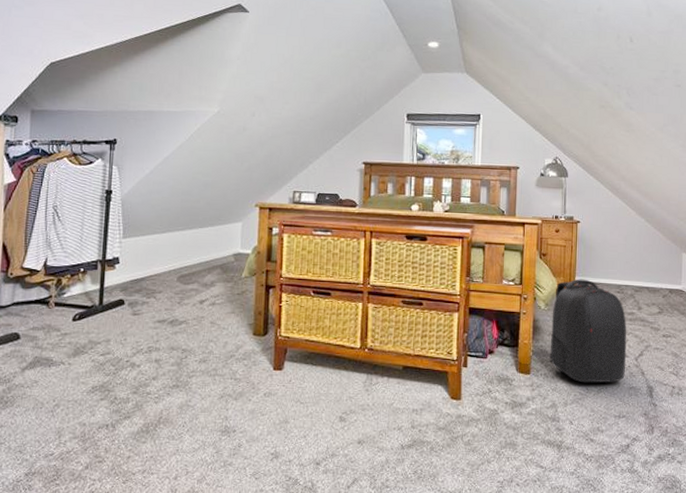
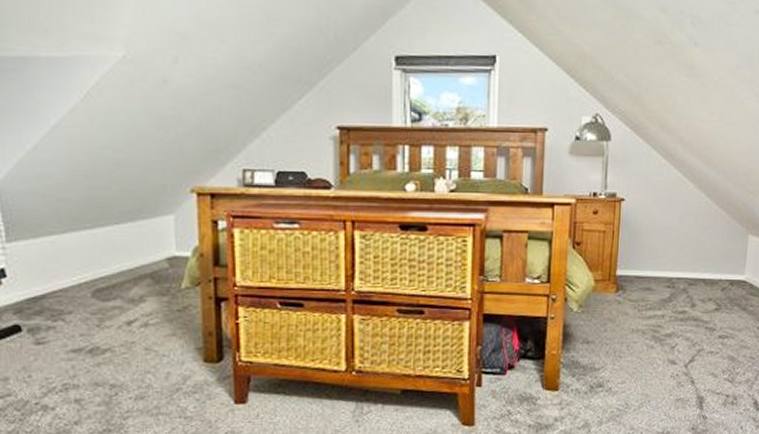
backpack: present [549,279,627,383] -> none [582,272,677,397]

